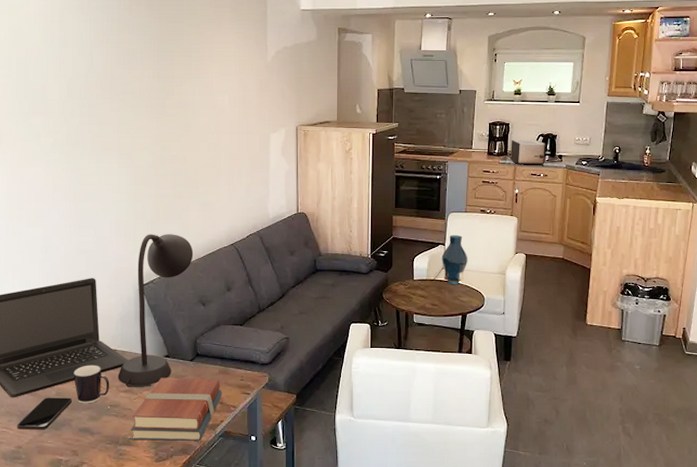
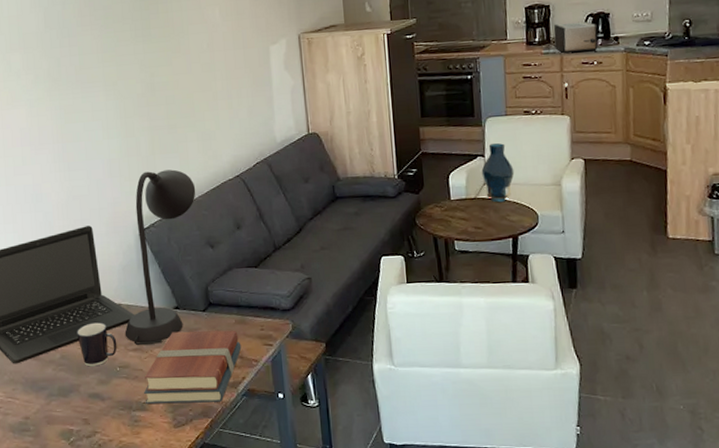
phone: present [16,397,72,430] -> none [21,360,78,399]

